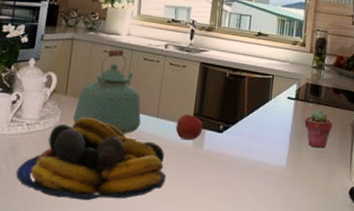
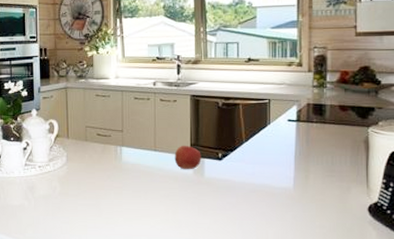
fruit bowl: present [16,117,167,201] -> none [37,156,172,229]
kettle: present [72,49,141,134] -> none [77,92,140,168]
potted succulent: present [304,109,333,148] -> none [309,128,343,167]

